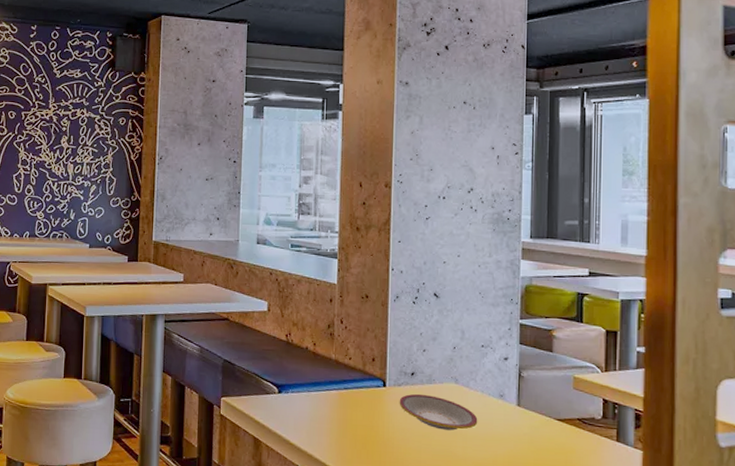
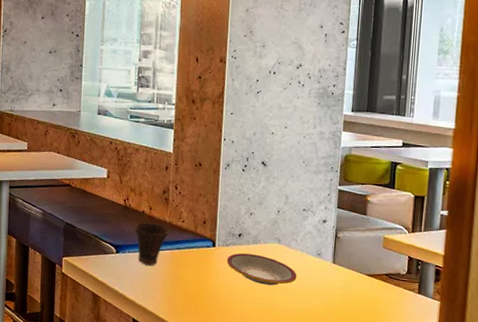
cup: none [298,360,336,407] -> present [135,223,170,266]

